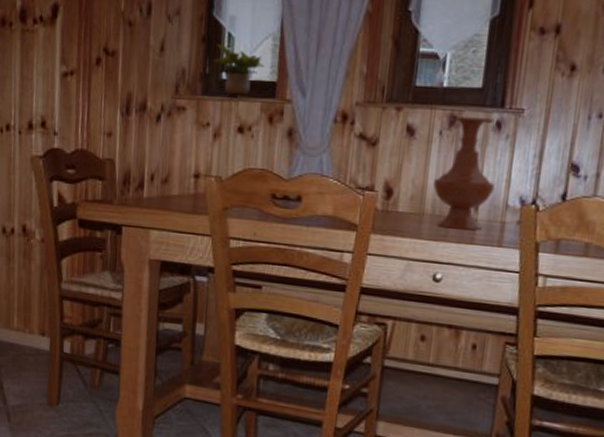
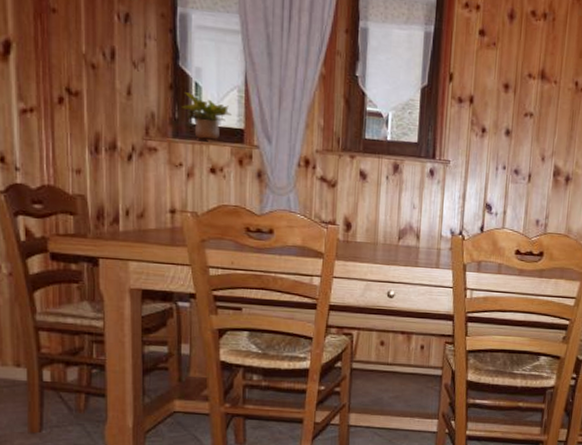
vase: present [432,116,495,231] -> none [383,164,431,256]

